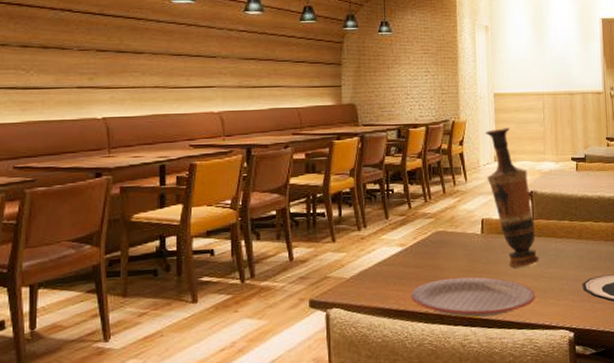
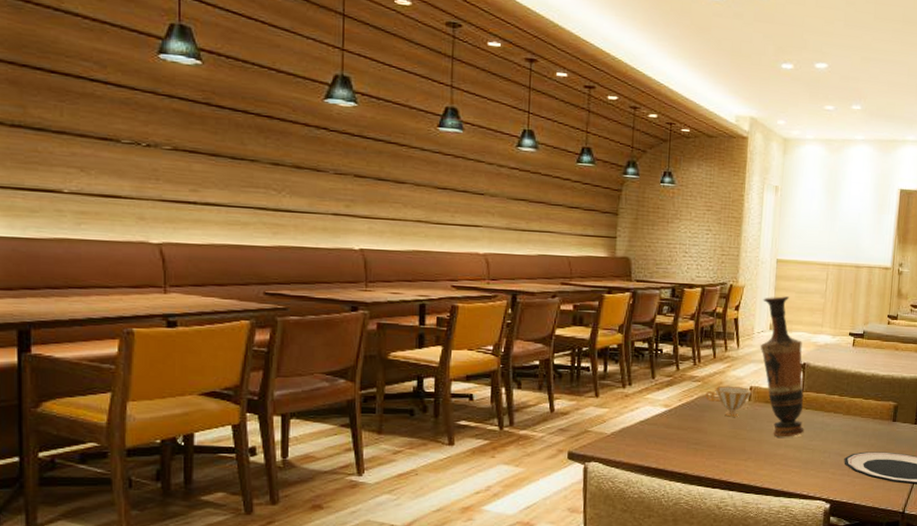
plate: present [411,277,536,318] -> none [671,442,797,483]
teacup: none [438,219,485,251] -> present [705,385,753,417]

